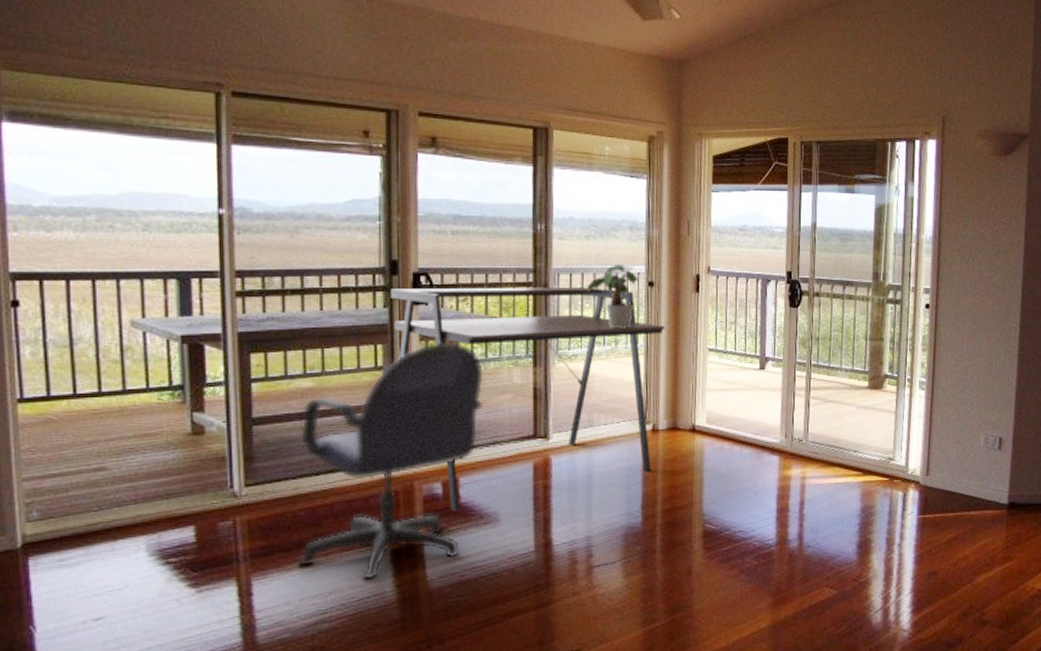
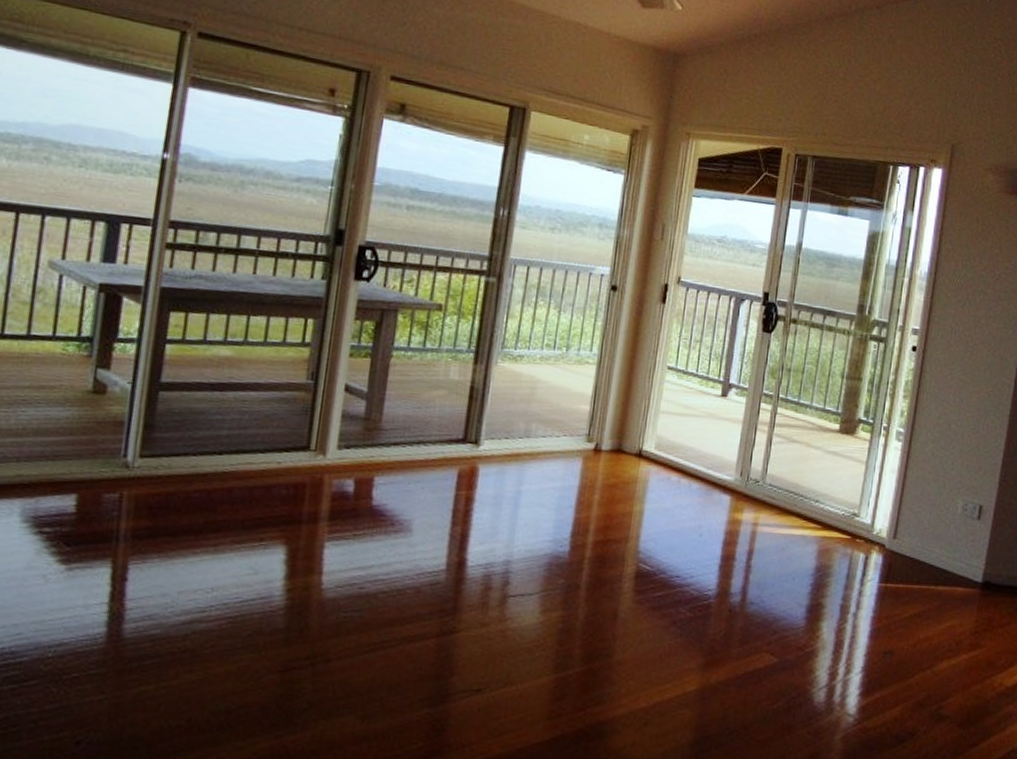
office chair: present [296,343,485,581] -> none [181,324,420,581]
desk: present [381,288,665,512] -> none [290,260,623,515]
potted plant: present [586,263,639,328] -> none [543,262,602,334]

